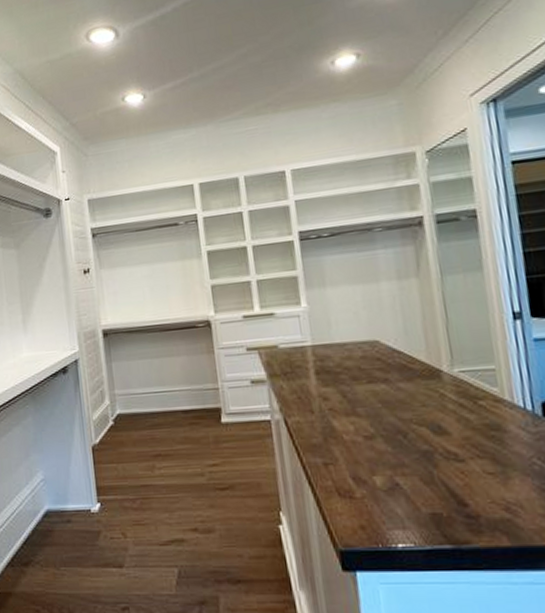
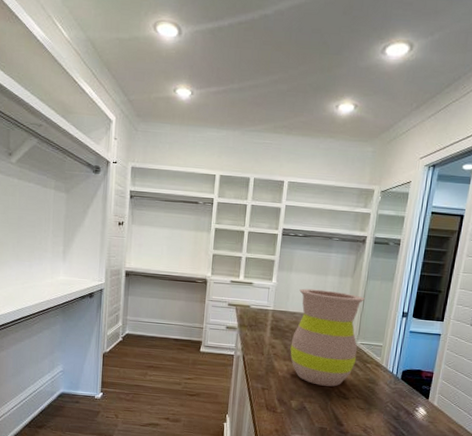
vase: none [343,301,460,447] -> present [290,288,365,387]

